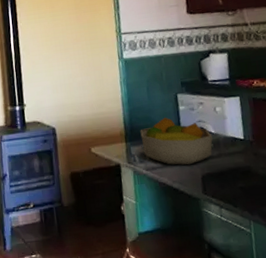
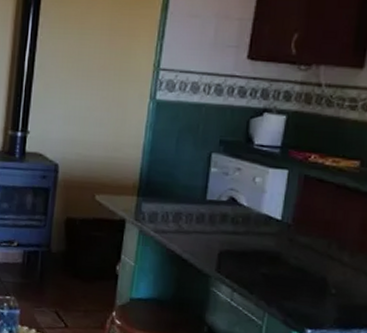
fruit bowl: present [140,117,213,165] -> none [156,176,243,237]

